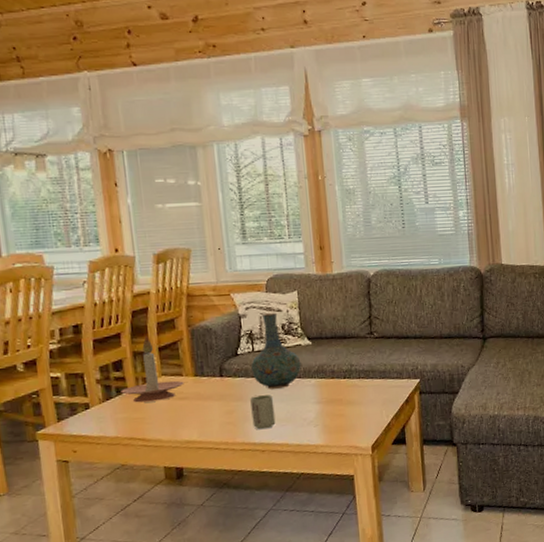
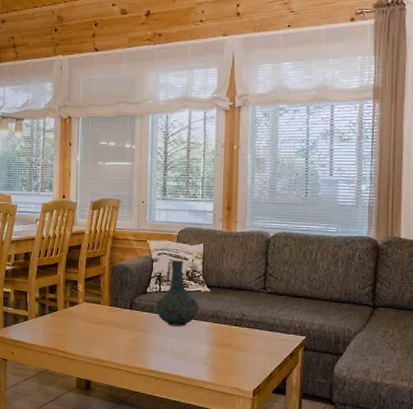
candle holder: present [121,335,184,403] -> none [52,267,101,322]
cup: present [250,394,276,430] -> none [152,330,172,360]

